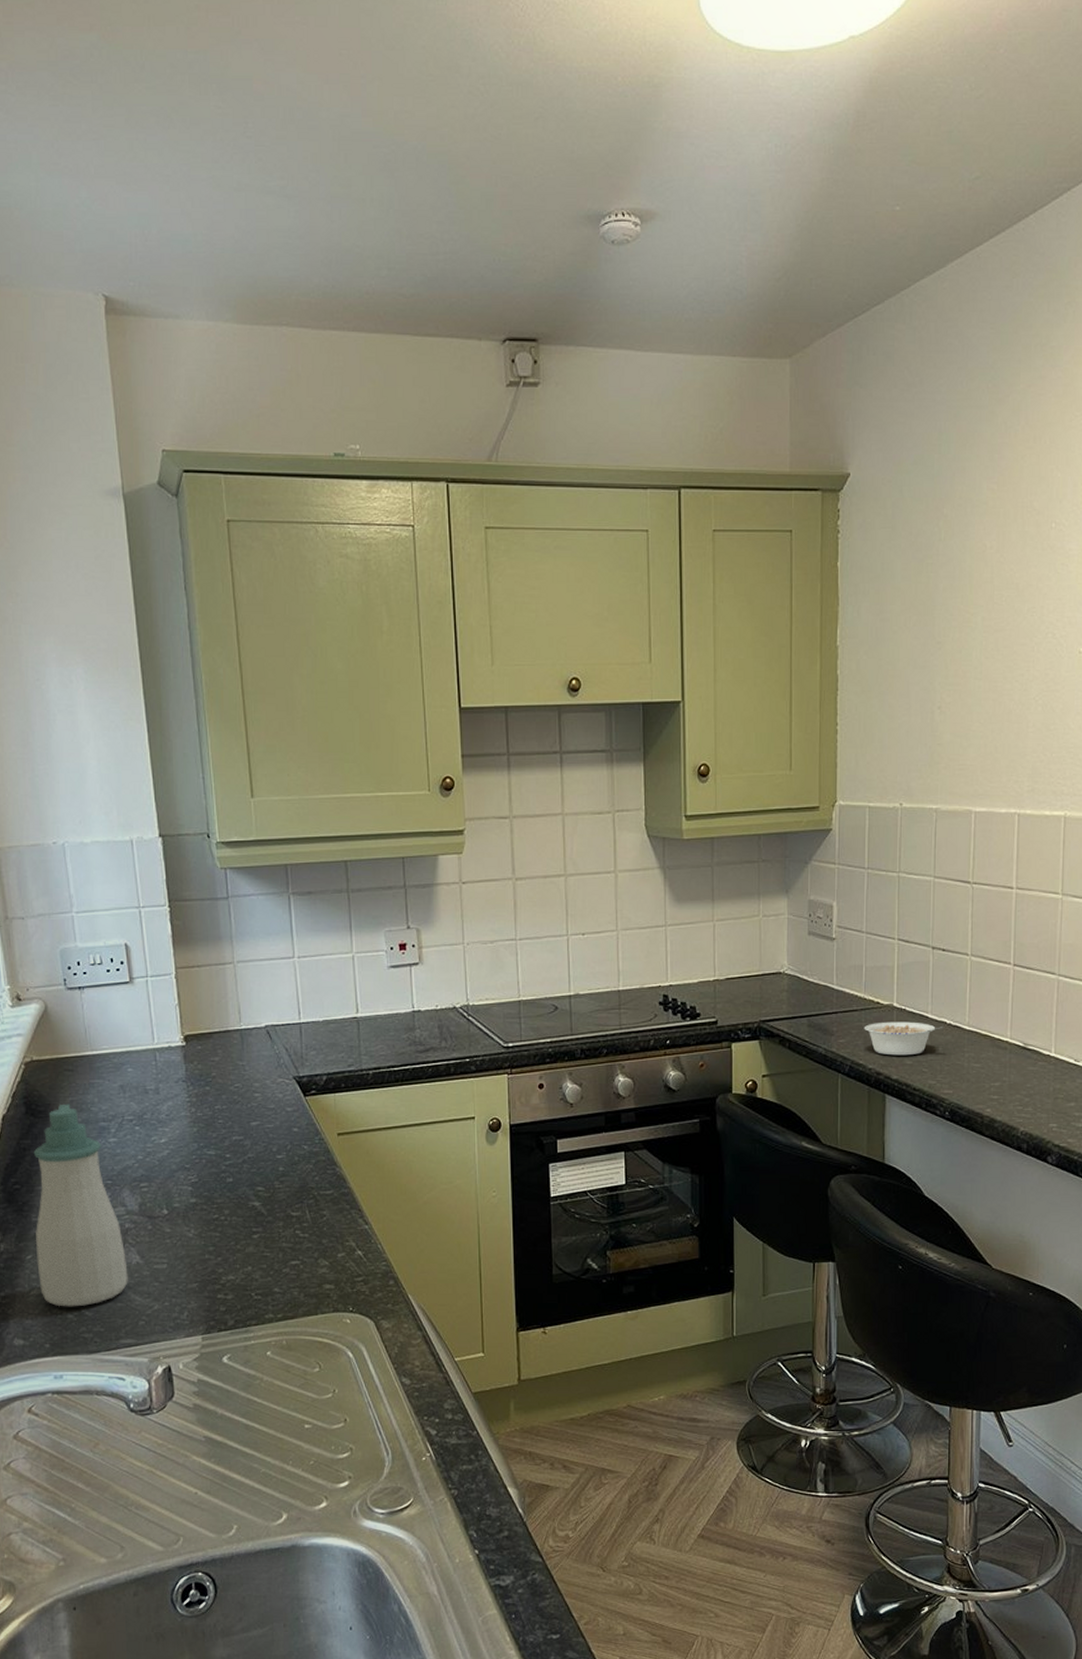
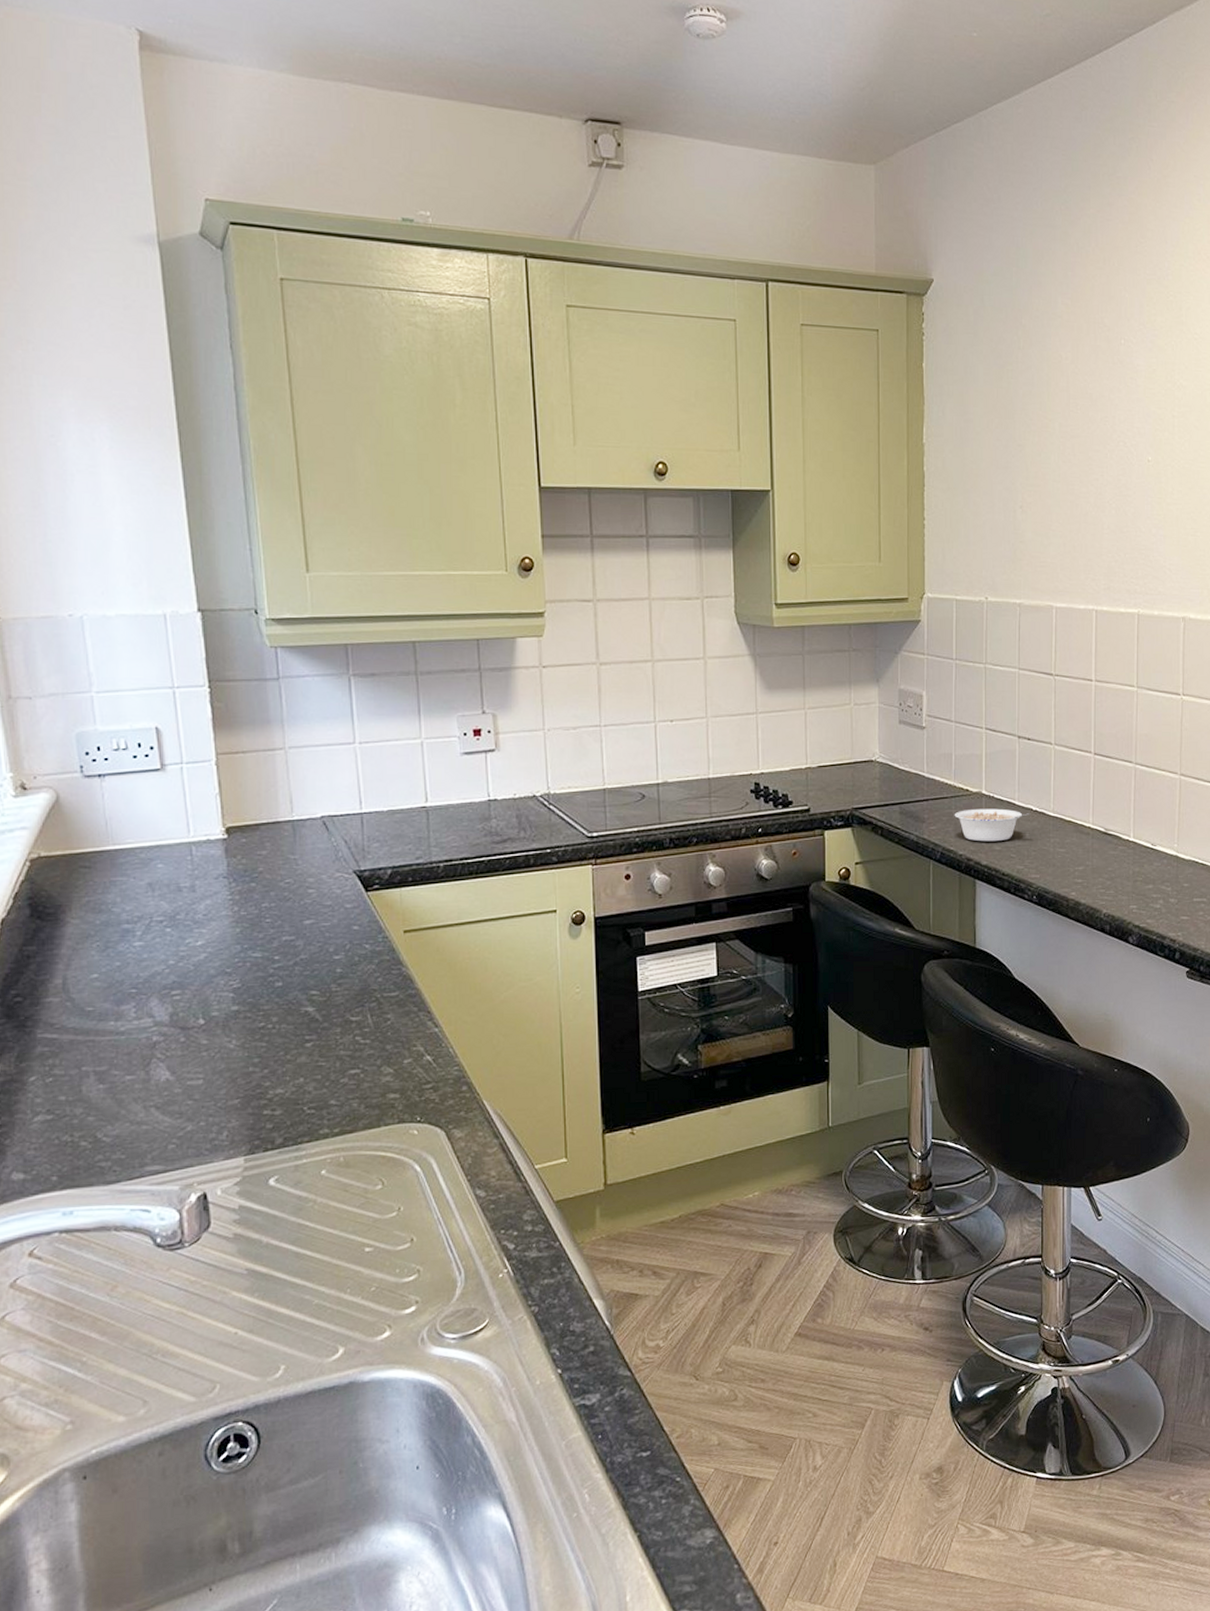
soap bottle: present [33,1103,128,1307] -> none [39,904,156,1134]

